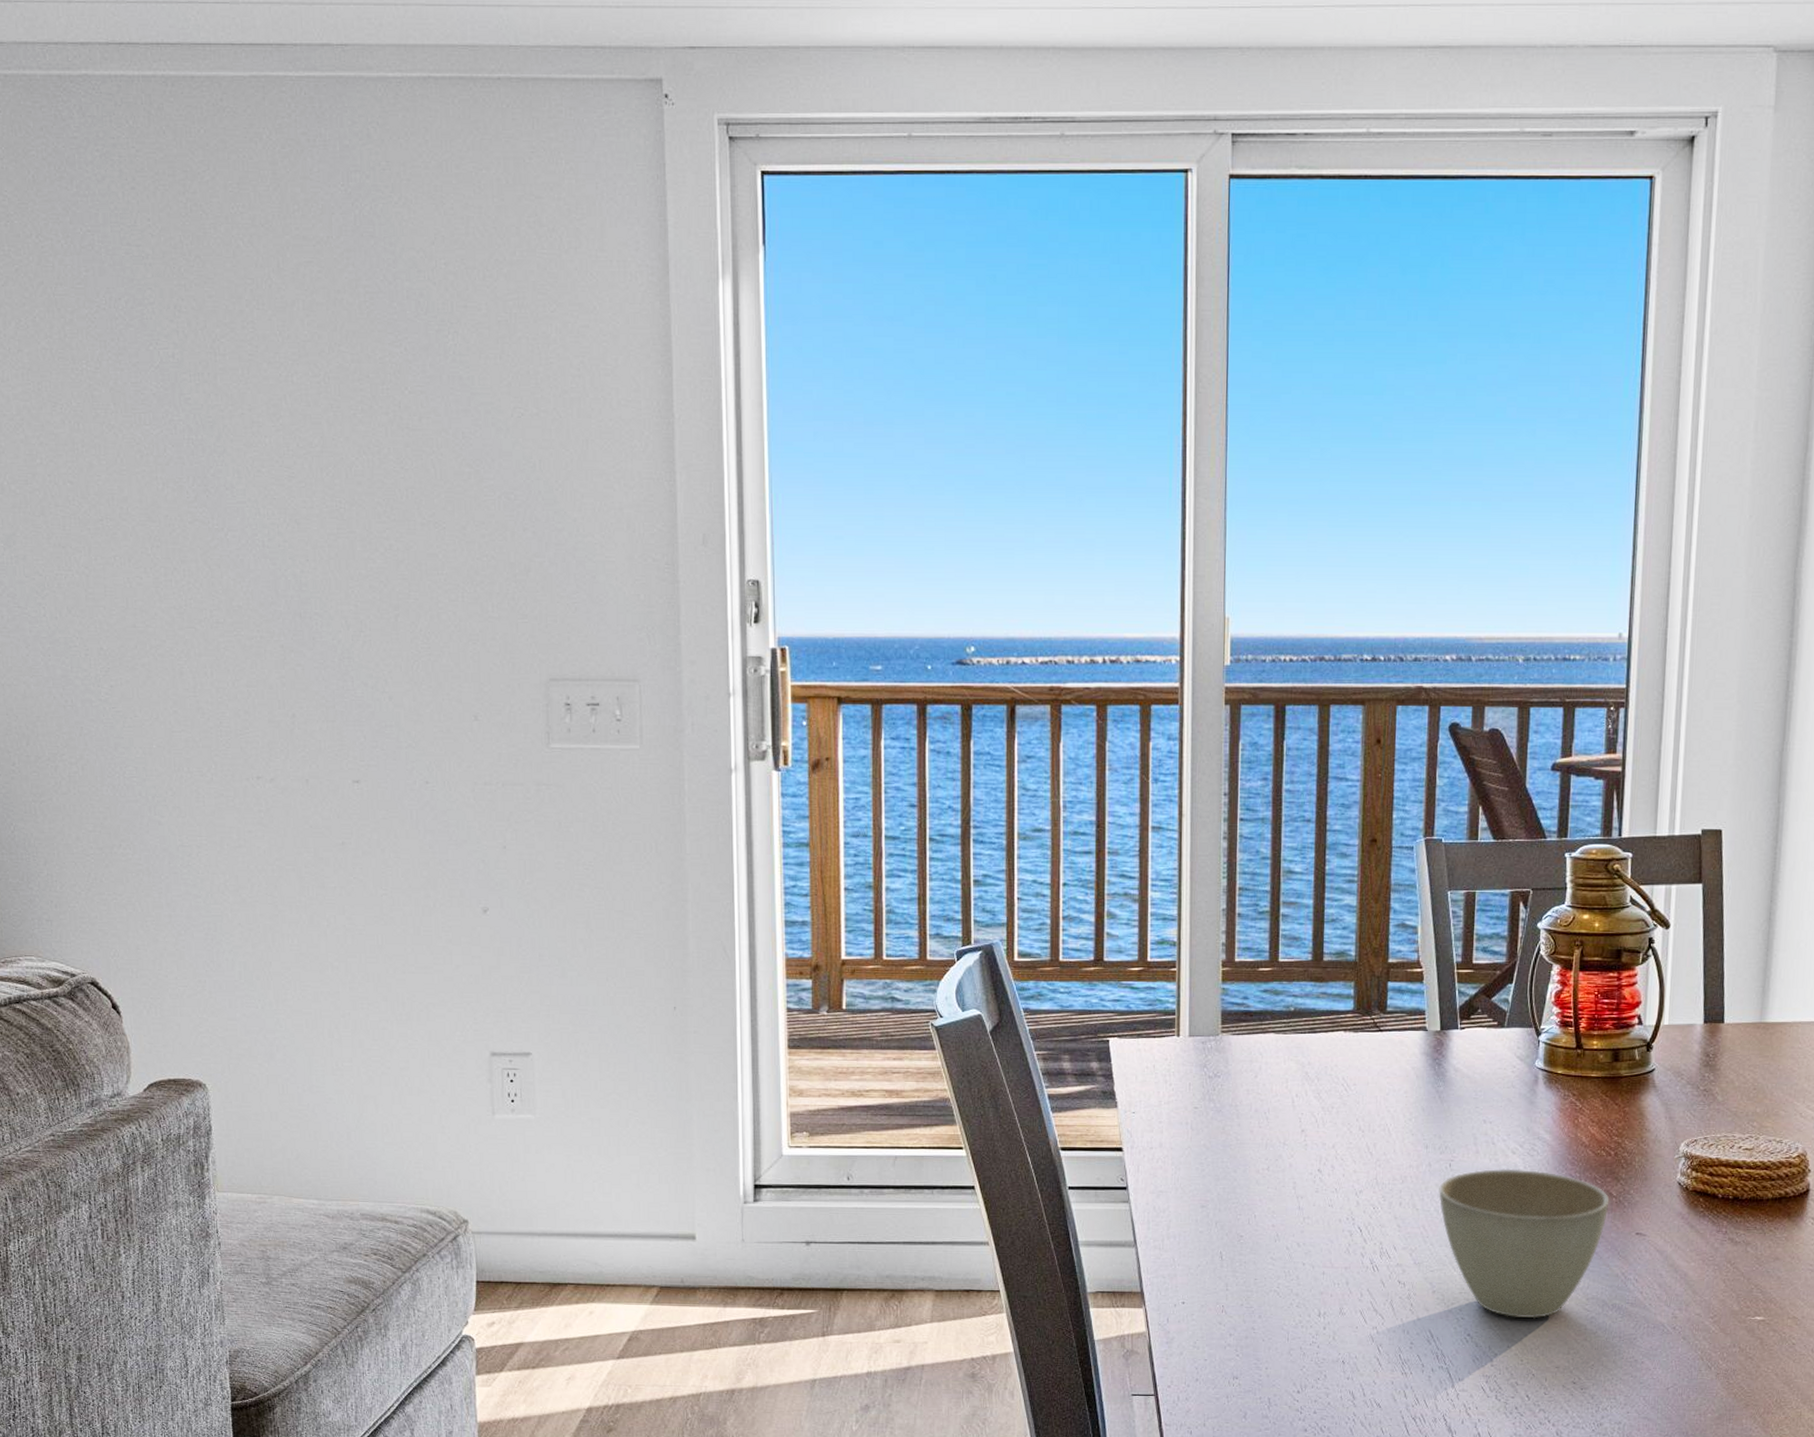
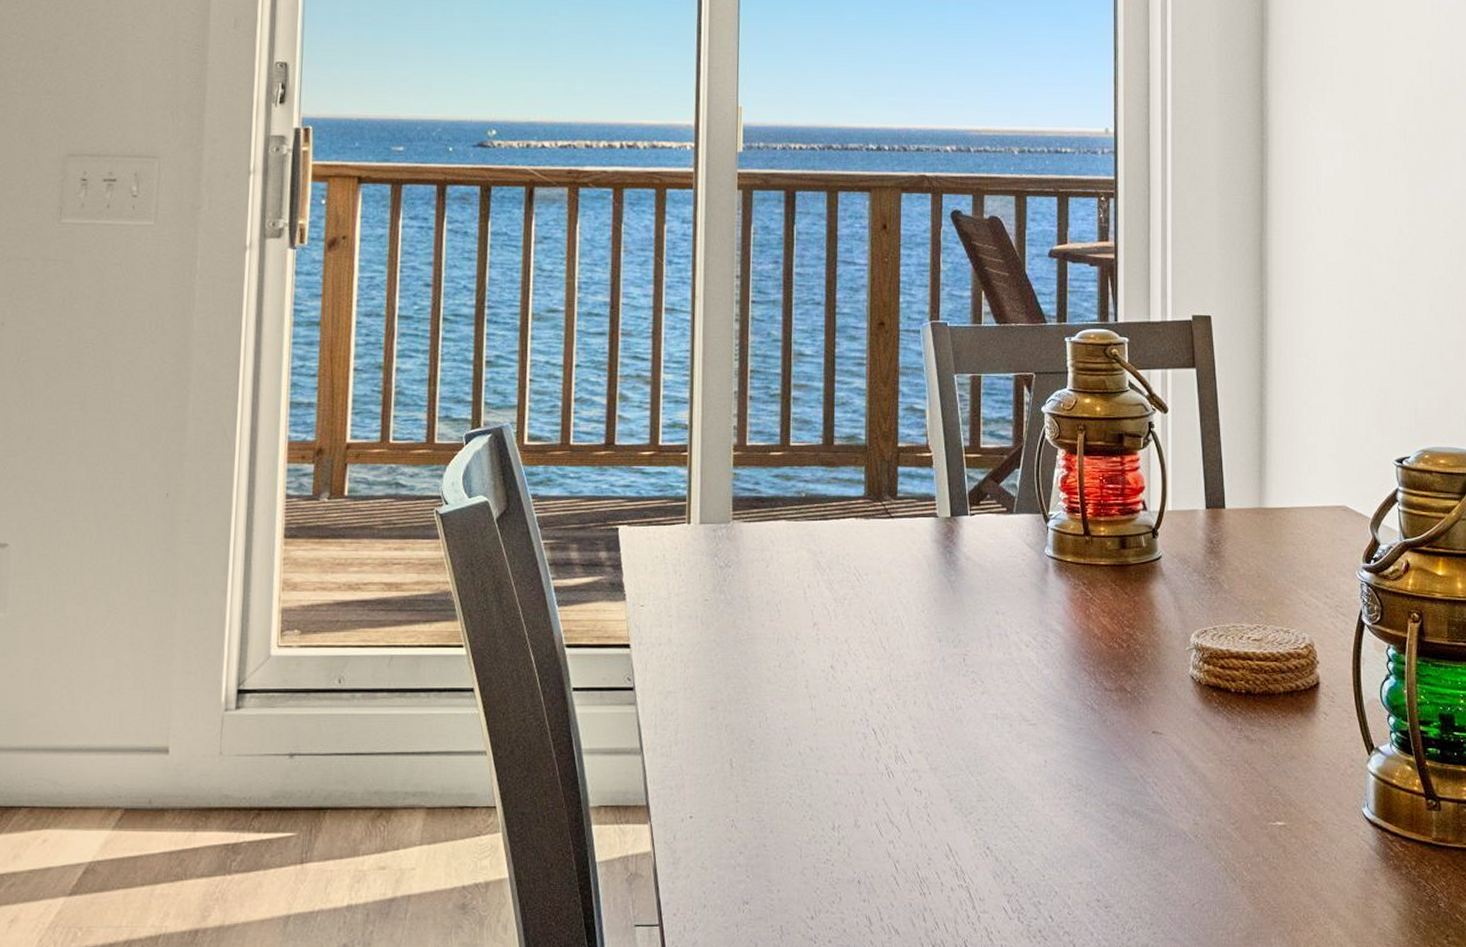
cup: present [1439,1168,1610,1319] -> none [953,663,1124,829]

